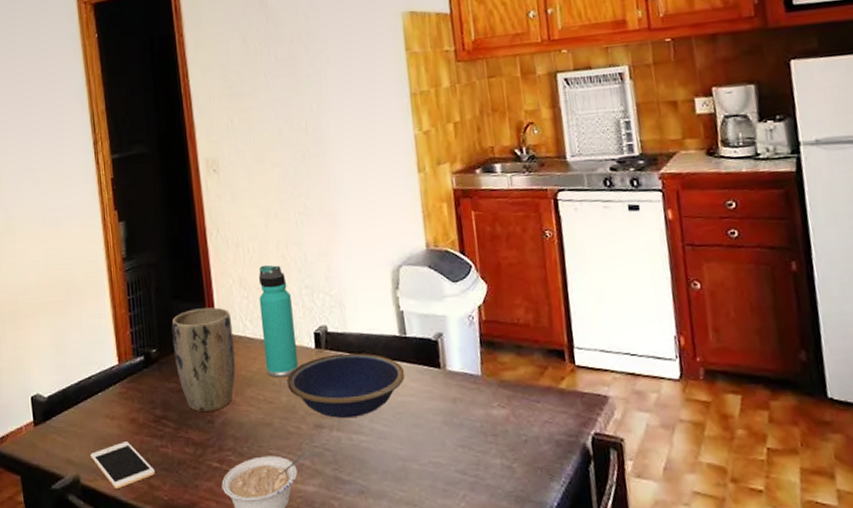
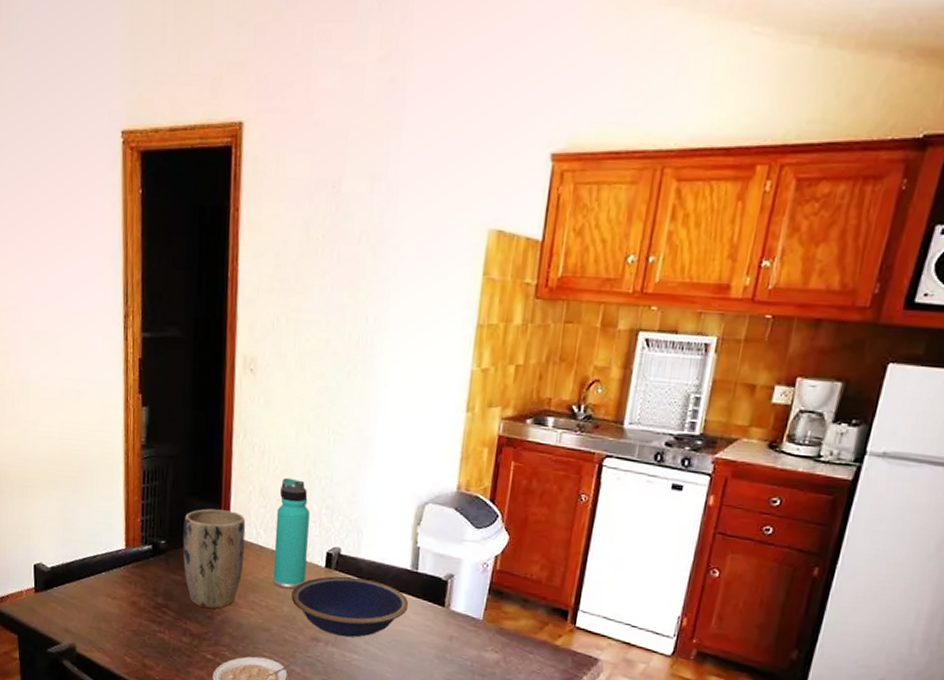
cell phone: present [90,442,155,490] -> none [88,621,150,663]

